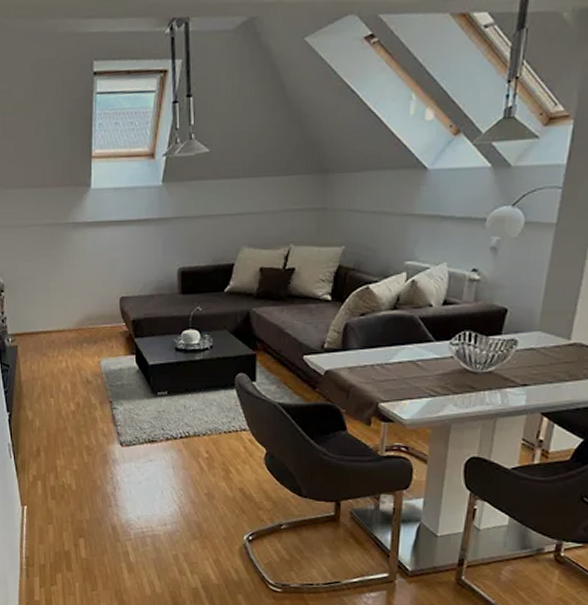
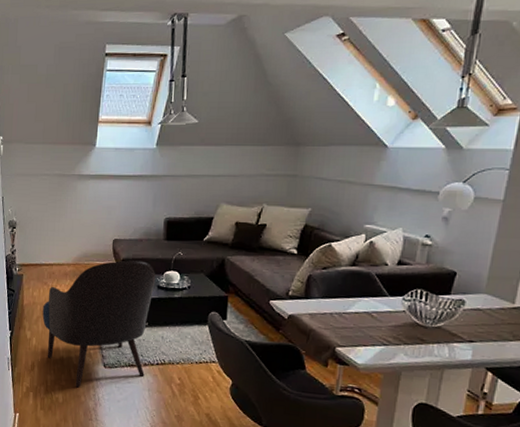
armchair: none [44,320,173,471] -> present [42,260,156,388]

